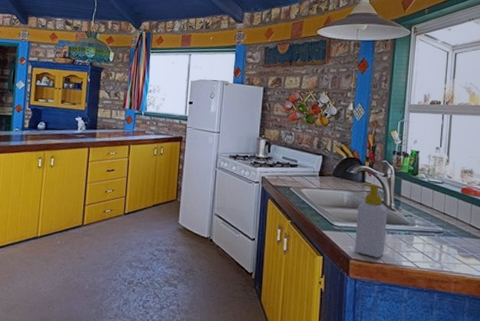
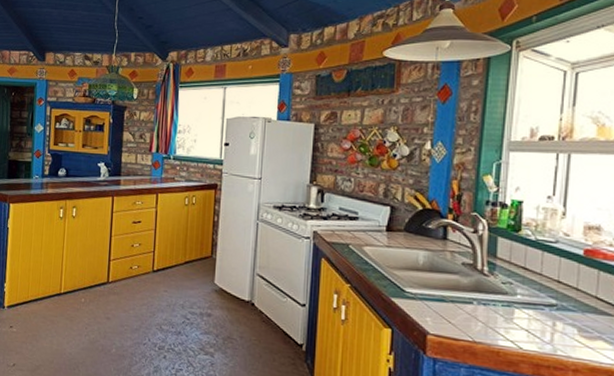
soap bottle: present [355,182,388,258] -> none [434,240,479,334]

